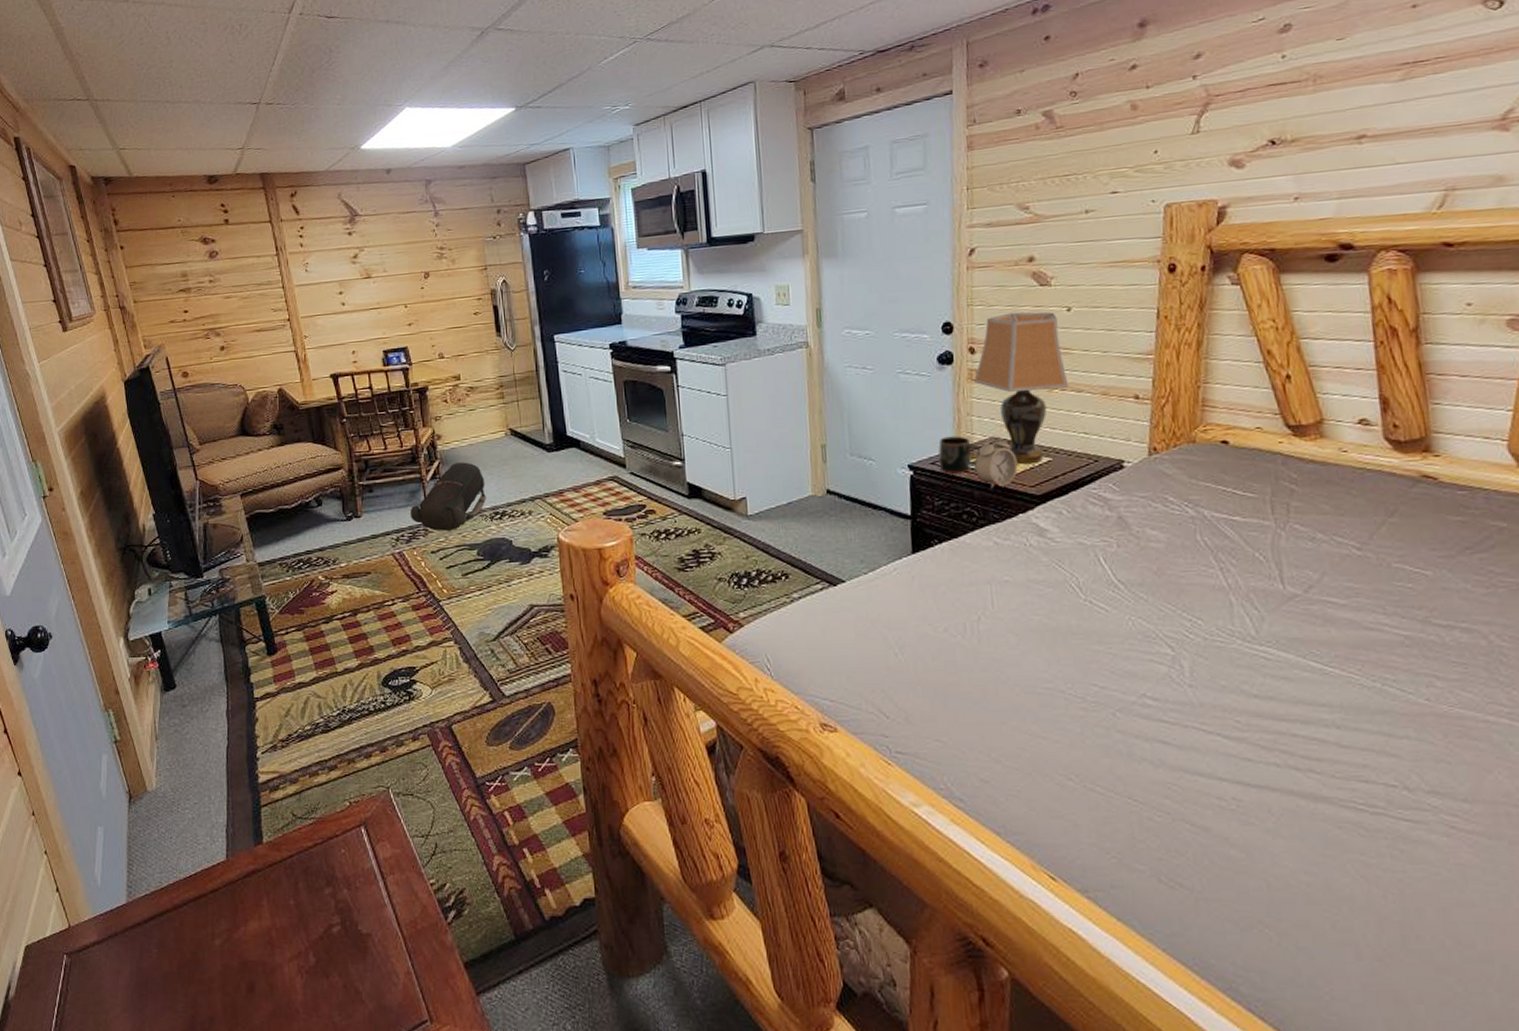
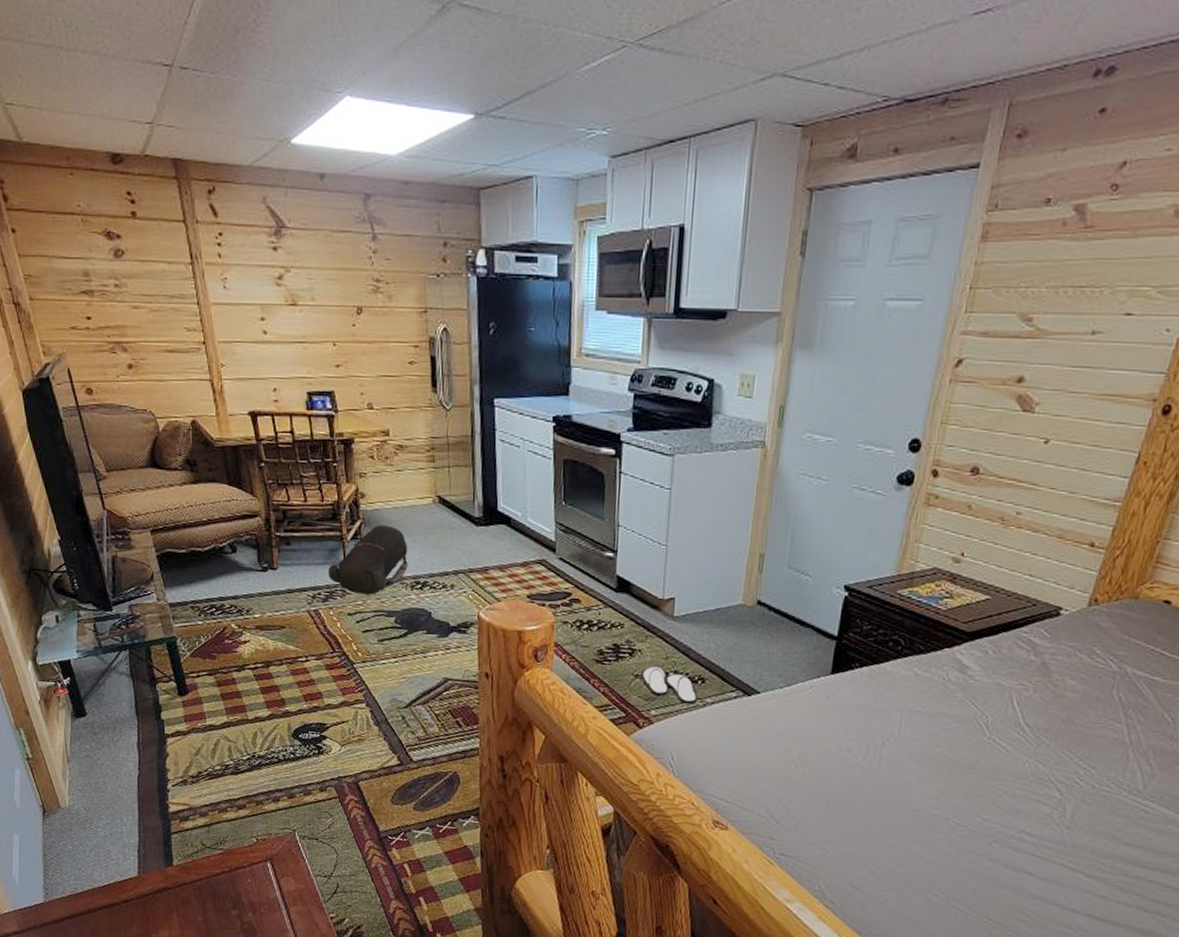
slippers: none [724,568,784,602] -> present [641,667,698,705]
mug: present [938,436,981,474] -> none [876,561,922,601]
table lamp: present [973,312,1069,465] -> none [929,437,1032,601]
alarm clock: present [974,435,1018,488] -> none [910,565,956,619]

